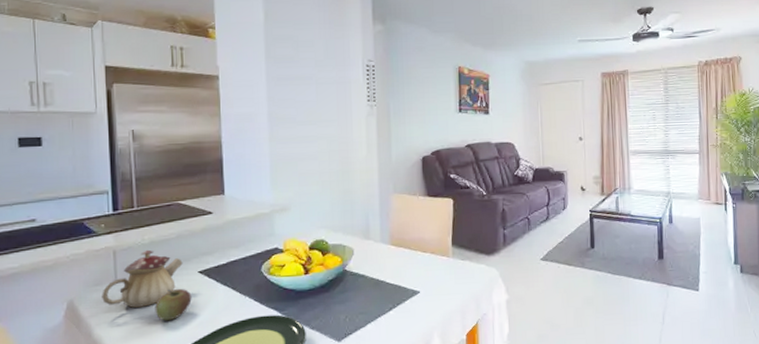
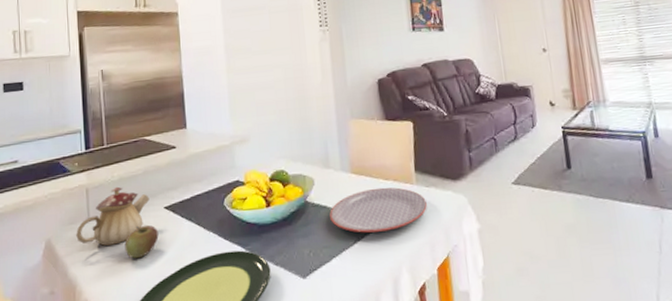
plate: none [367,259,461,301] -> present [329,187,427,233]

